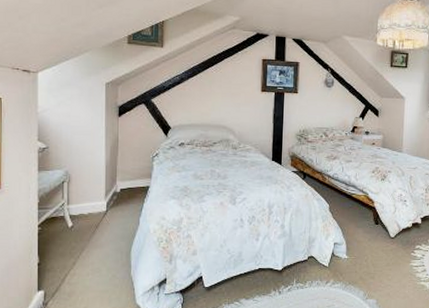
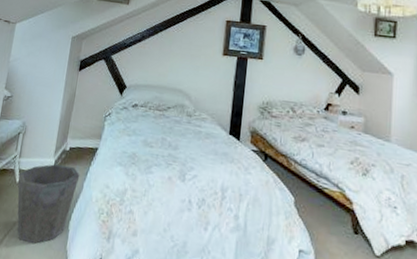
waste bin: none [70,205,135,277] -> present [17,164,80,244]

